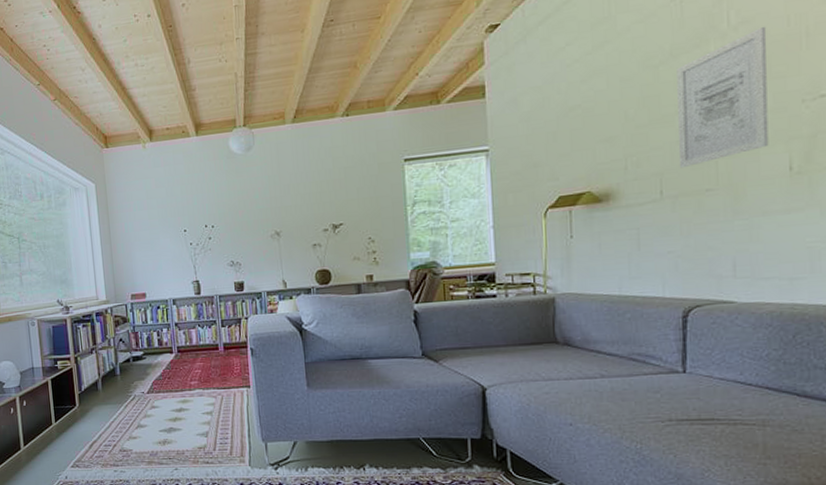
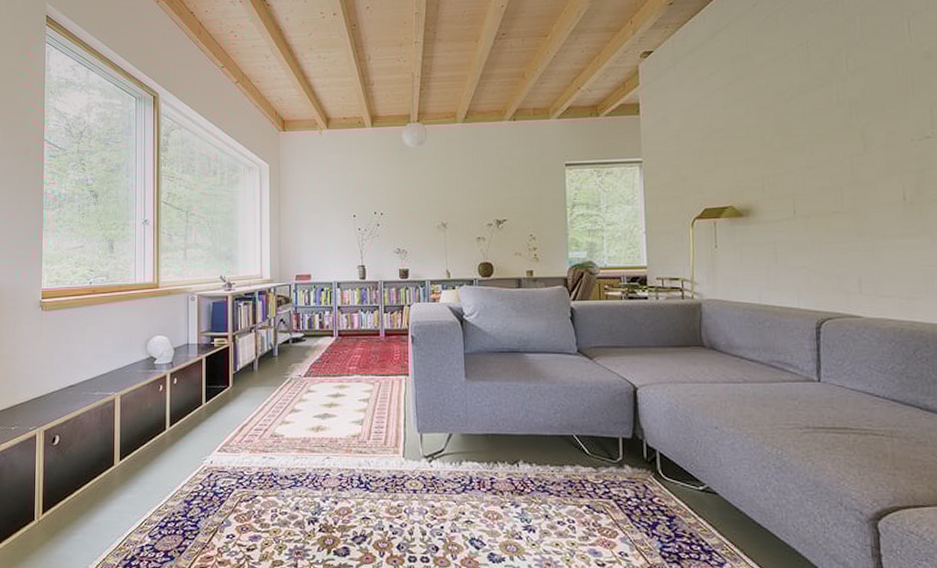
wall art: present [676,26,769,169] -> none [805,74,885,192]

